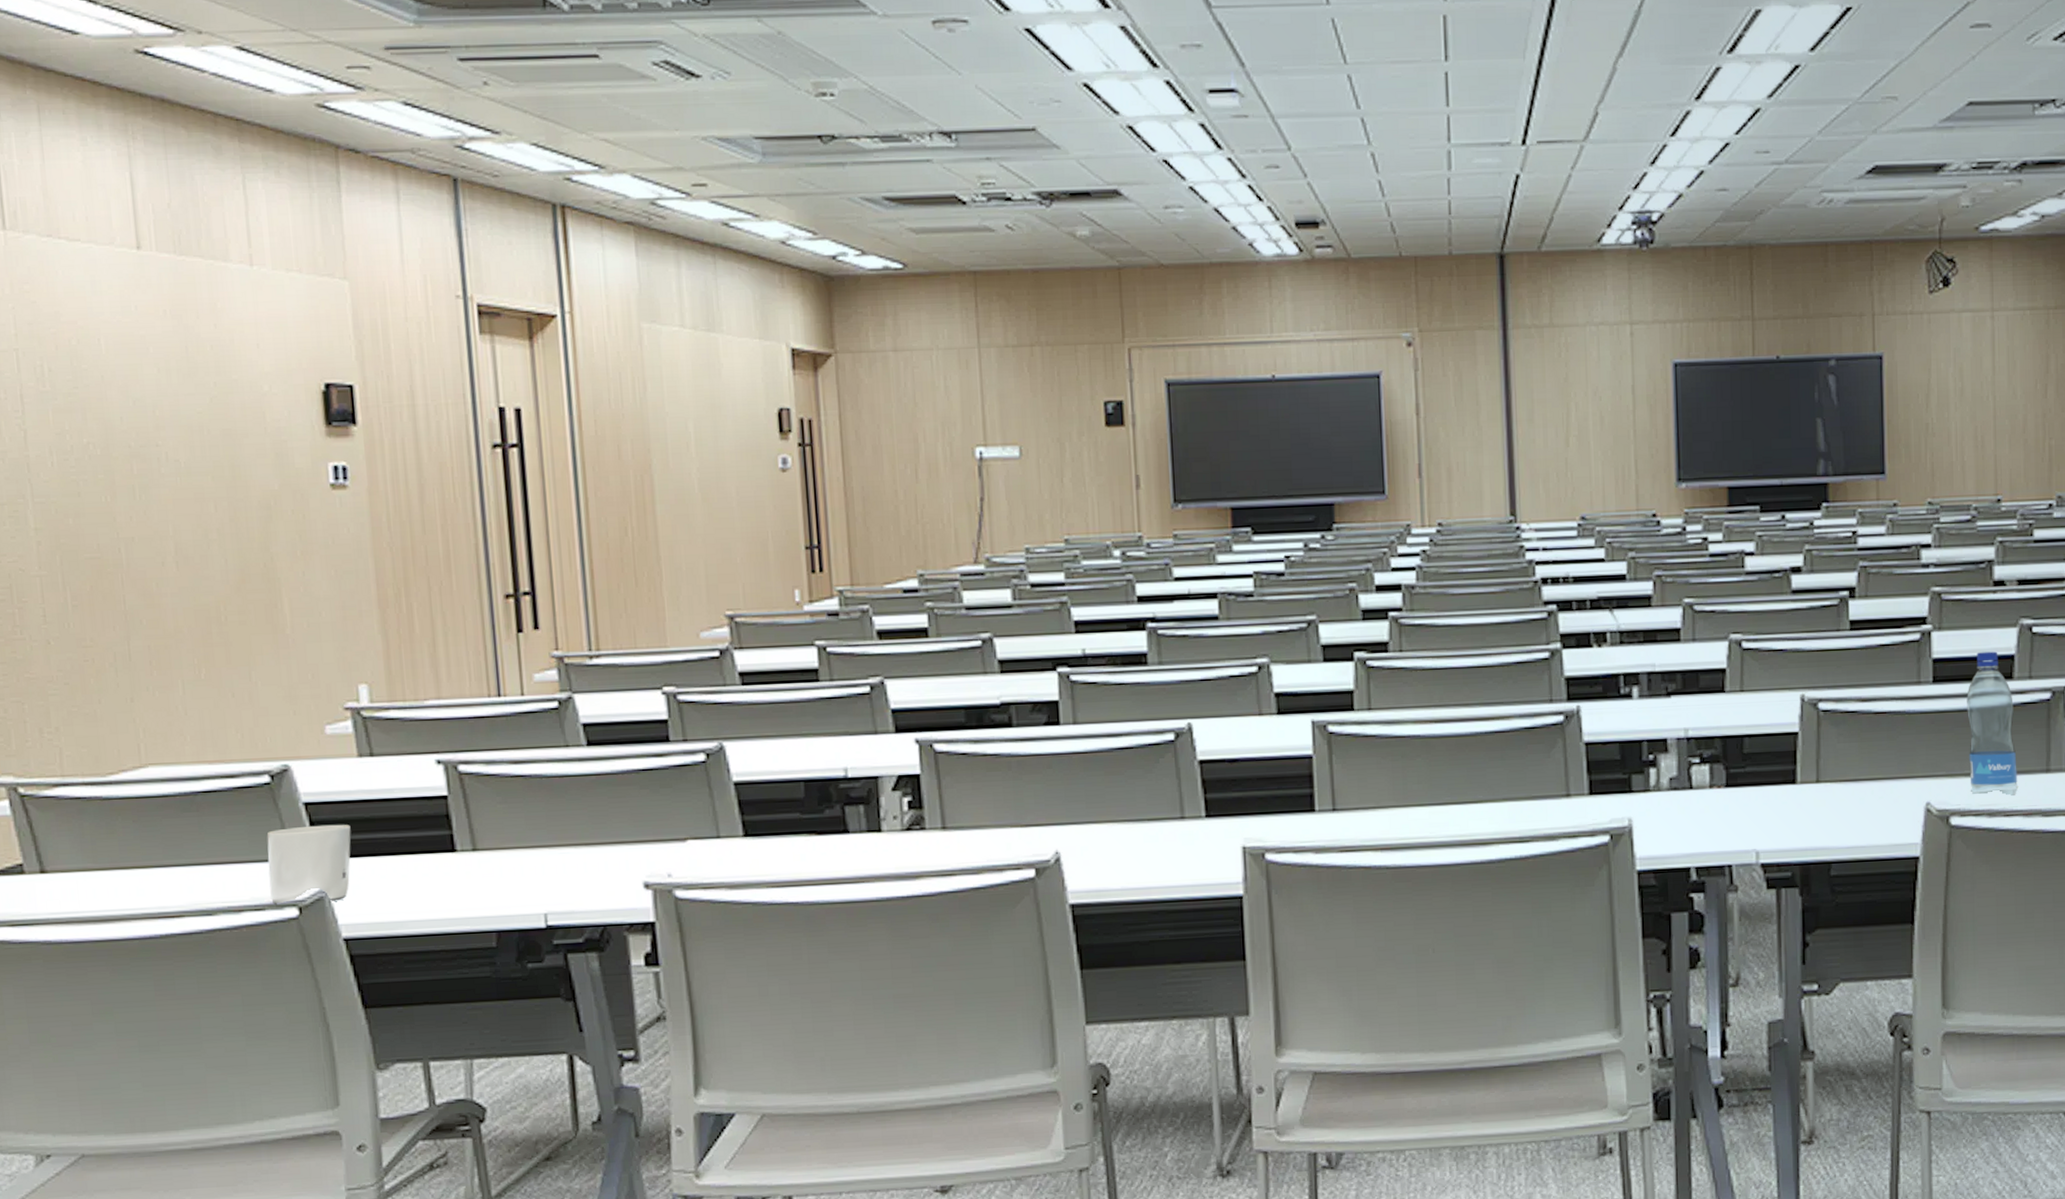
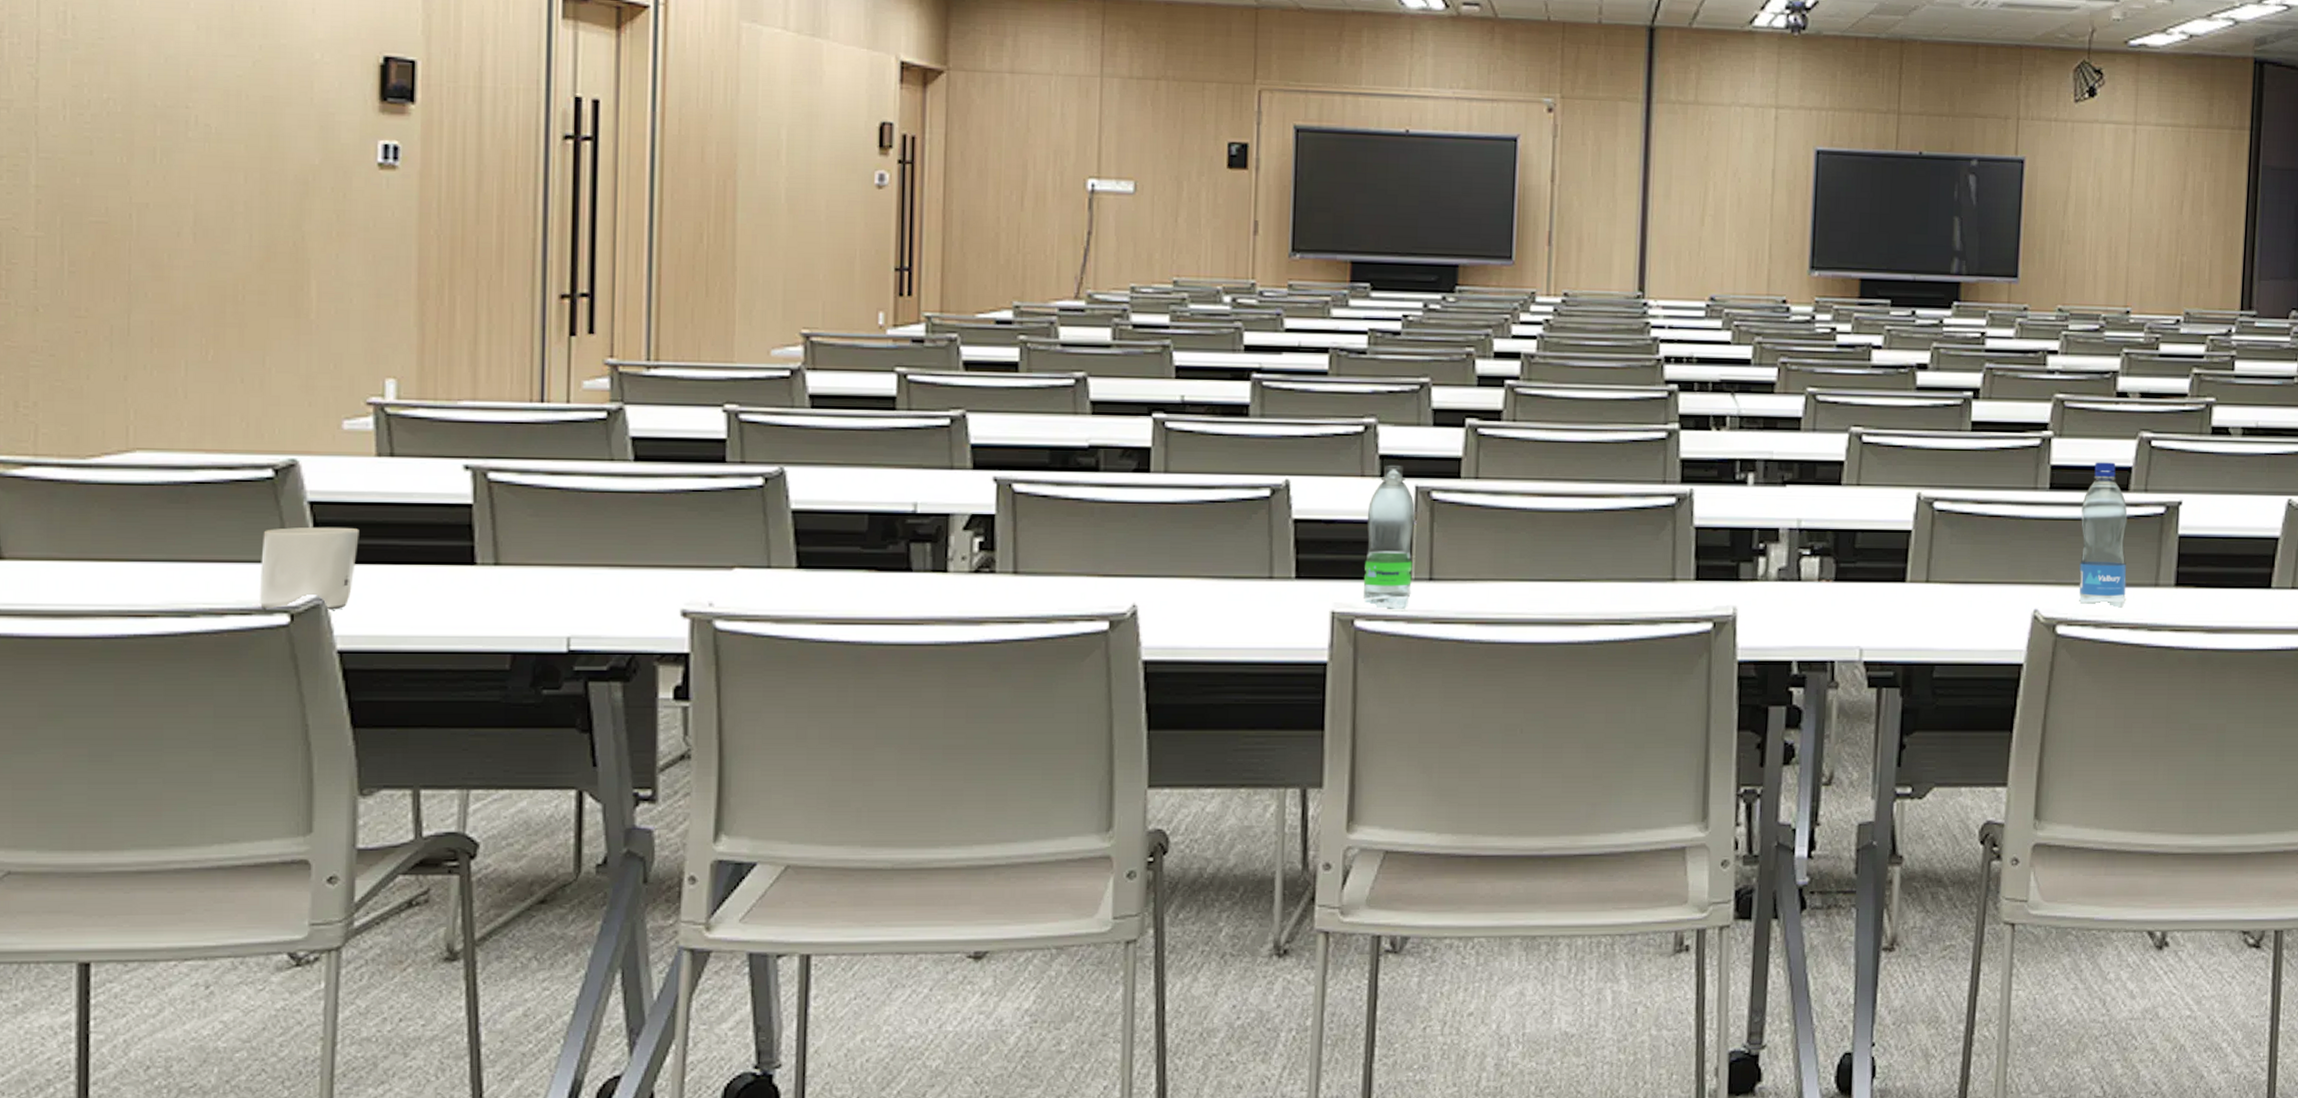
bottle: none [1268,702,1317,843] -> present [1363,466,1415,612]

